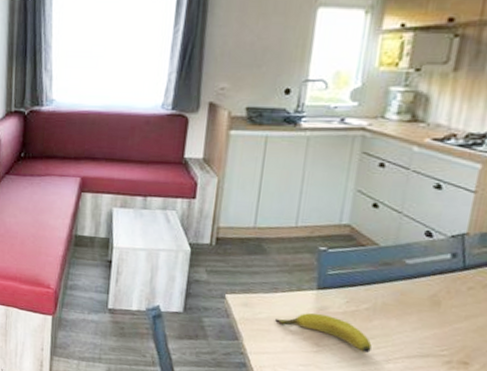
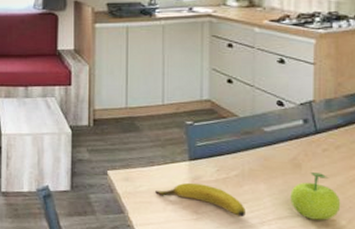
fruit: none [422,311,479,363] -> present [290,172,341,220]

